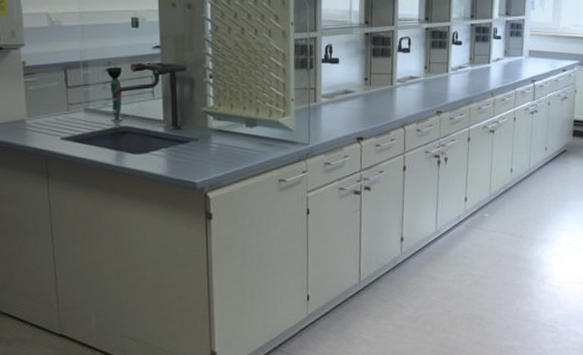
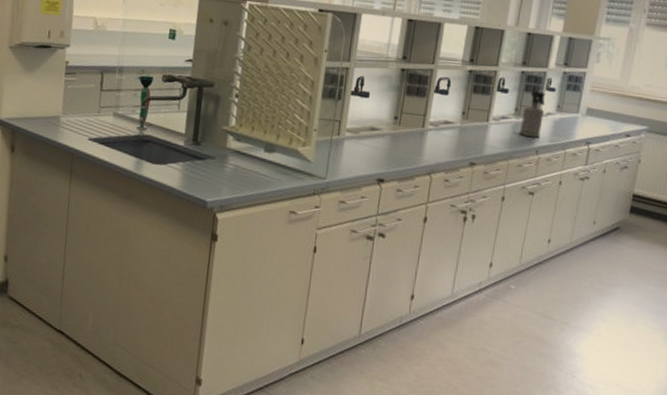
spray bottle: none [475,39,494,82] -> present [519,90,545,138]

